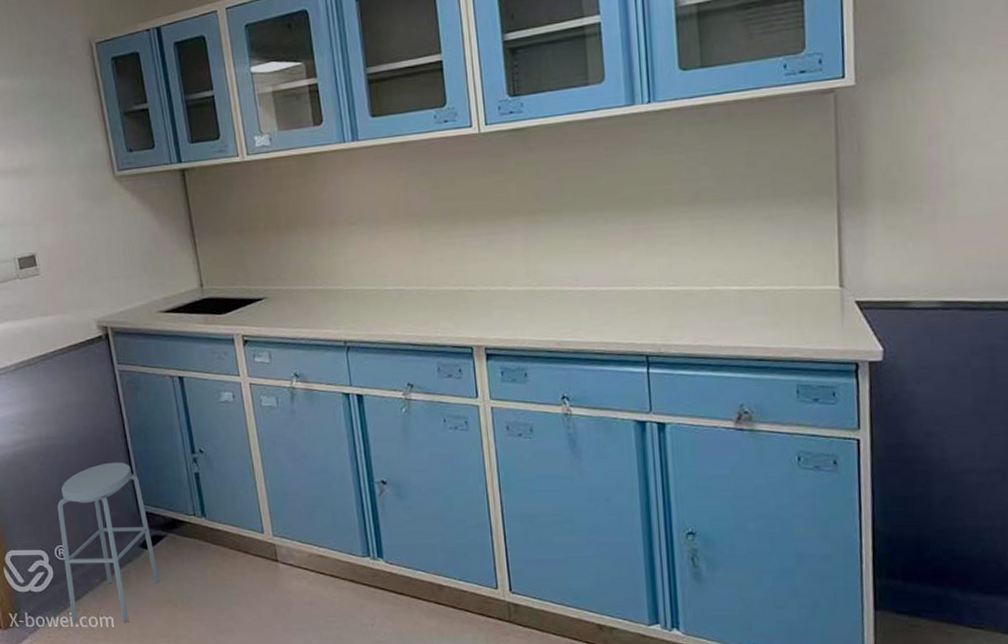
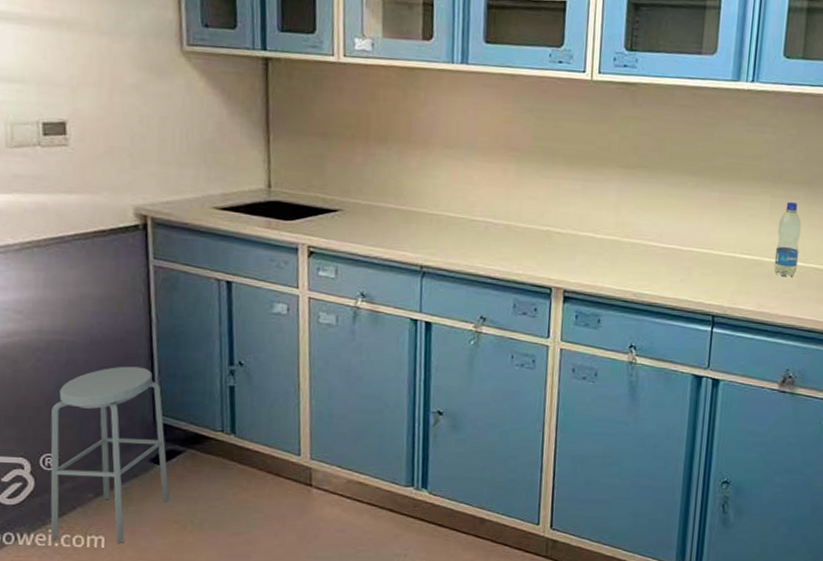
bottle: none [703,222,734,305] -> present [774,201,802,277]

